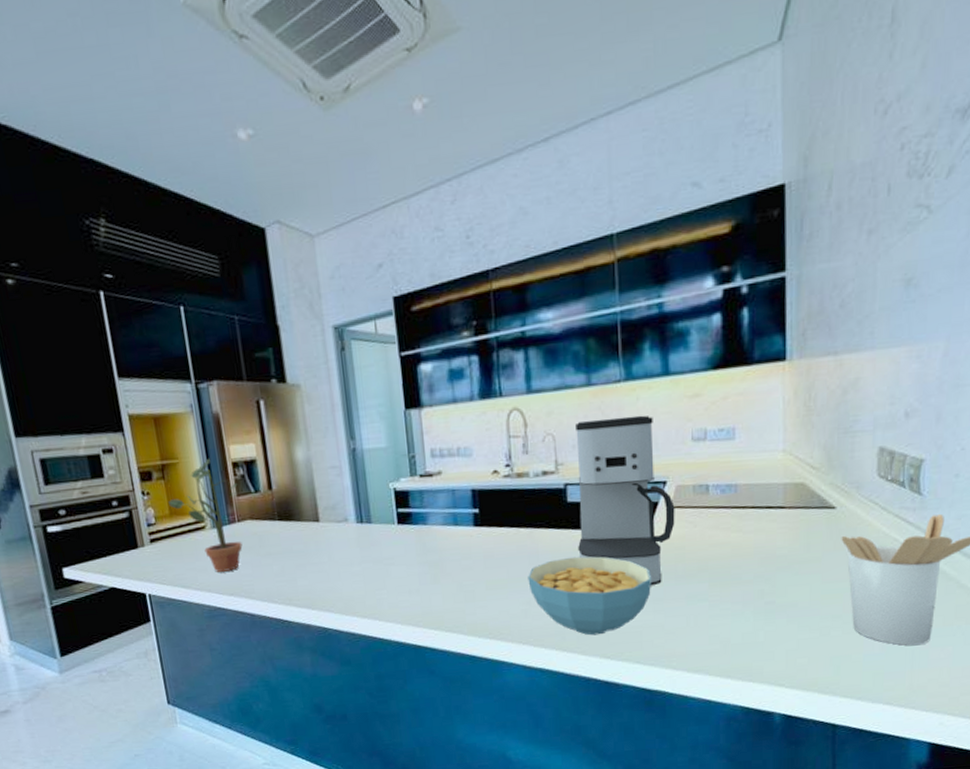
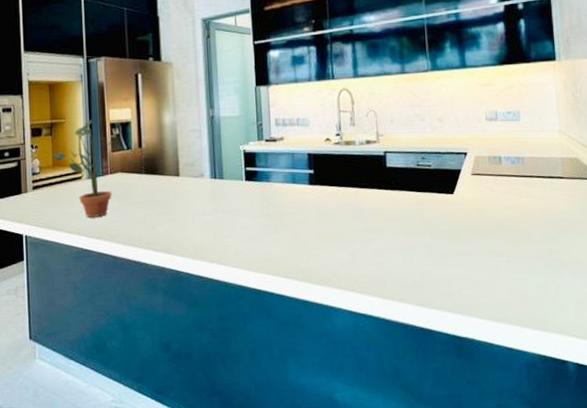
cereal bowl: present [528,556,651,636] -> none [354,213,458,285]
coffee maker: present [575,415,675,585] -> none [393,98,476,241]

